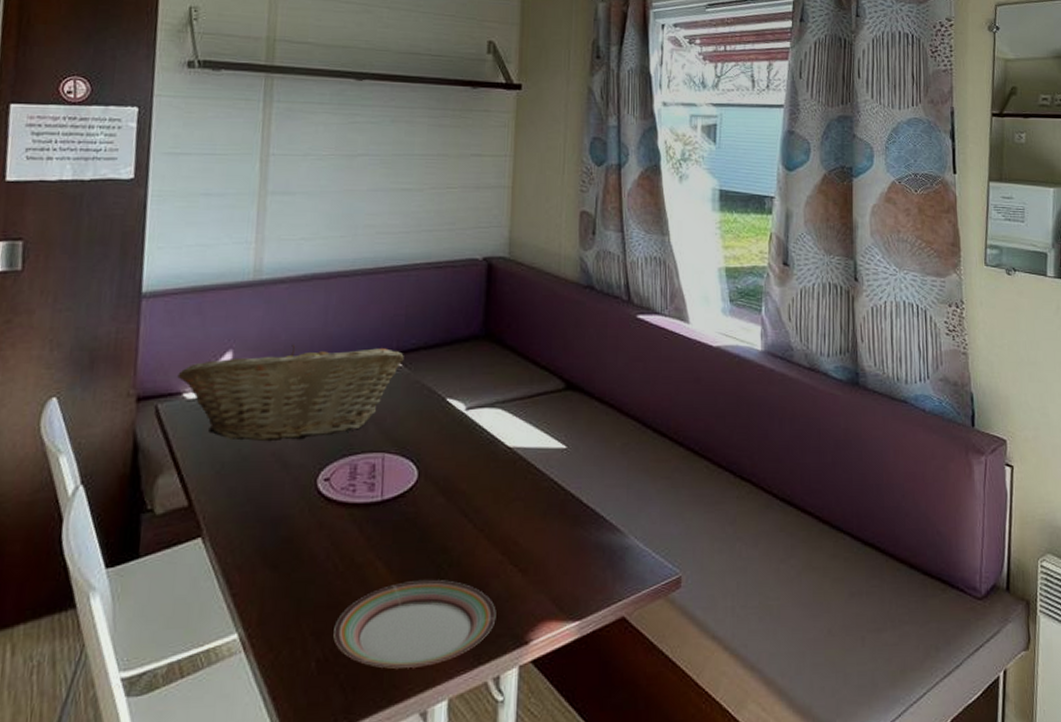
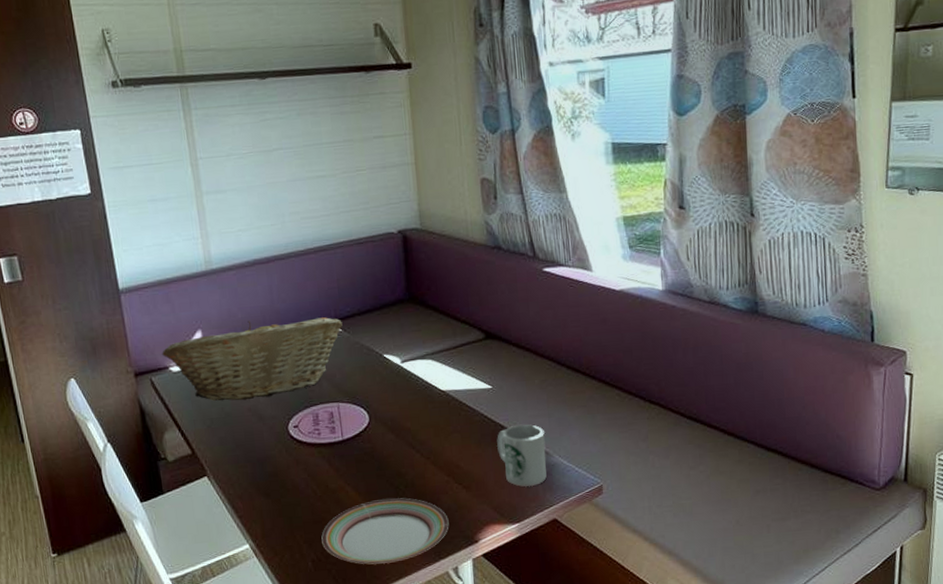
mug: none [565,495,621,573] -> present [497,424,547,487]

